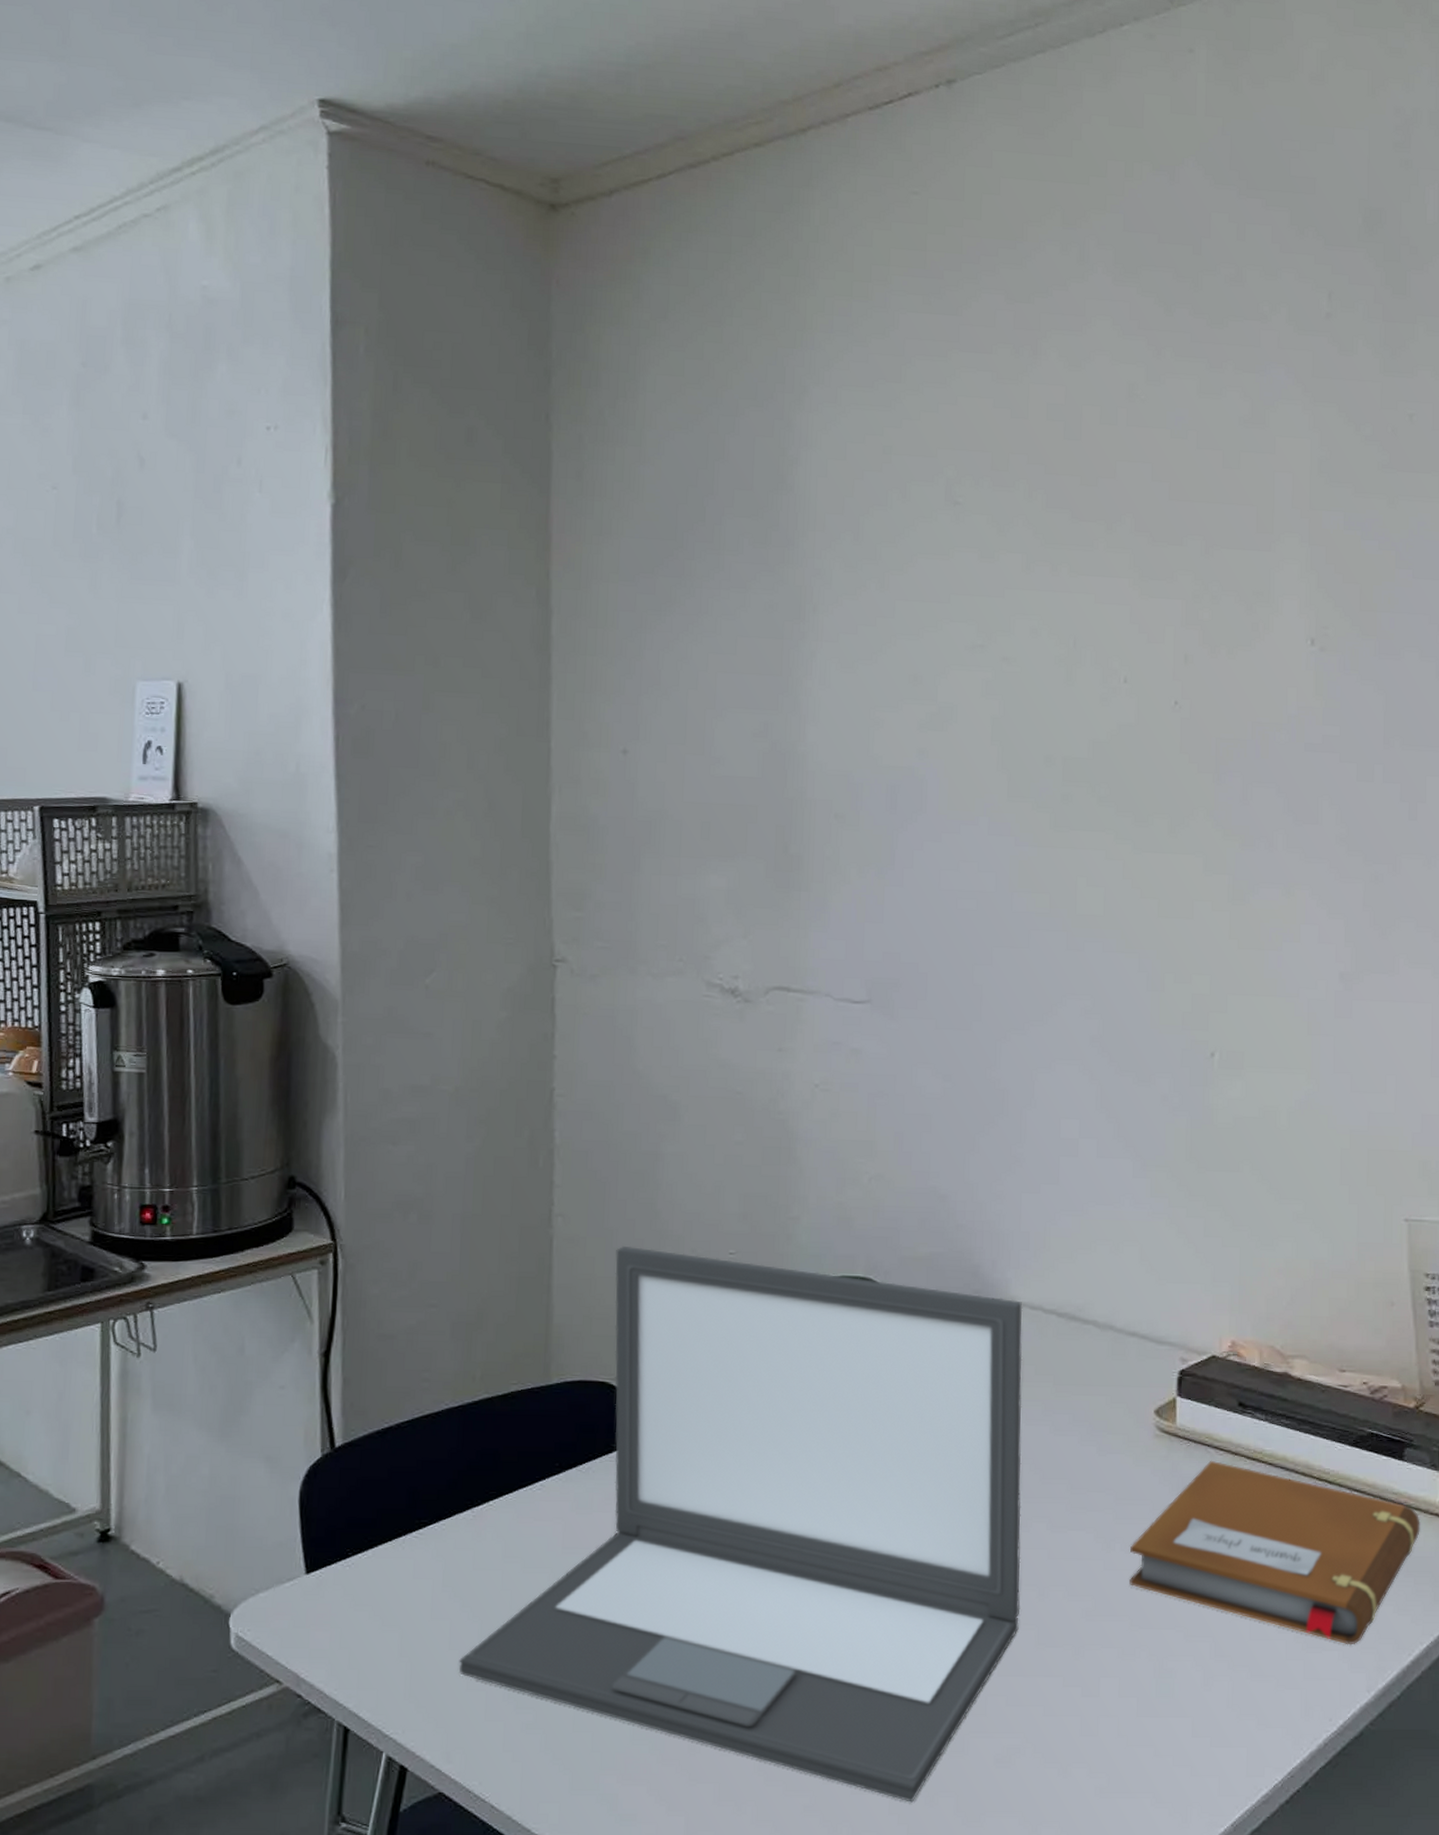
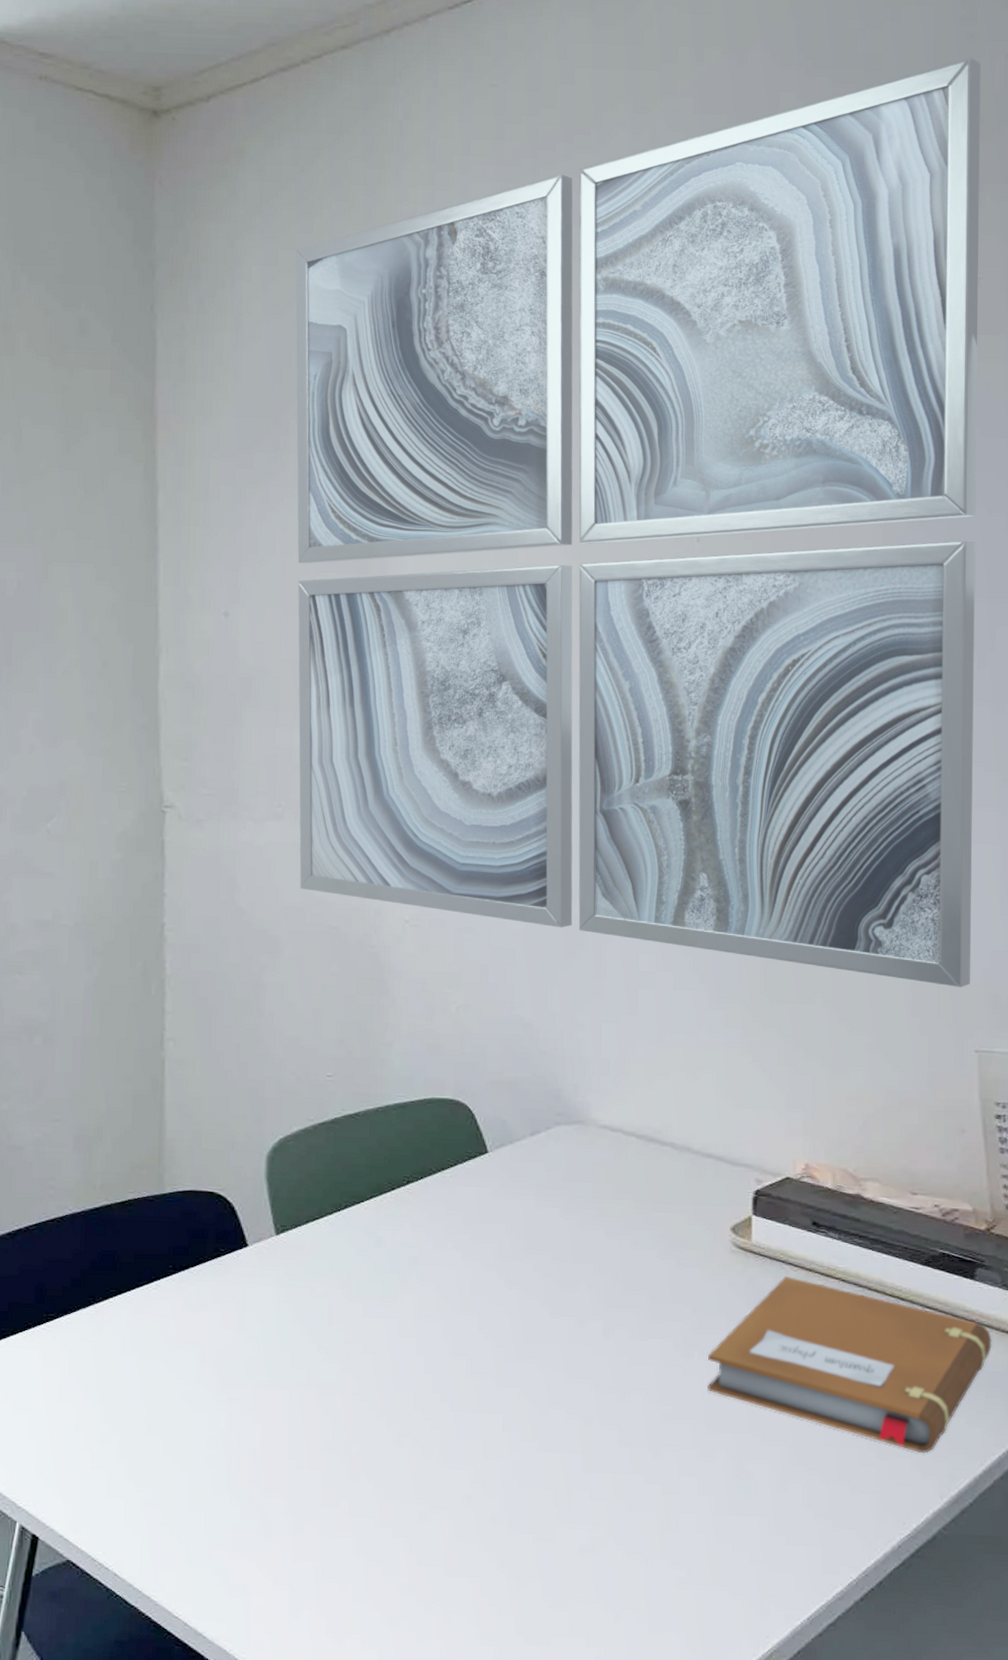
laptop: present [459,1245,1023,1803] -> none [84,1067,604,1586]
wall art: none [701,185,1414,1153] -> present [295,57,981,987]

